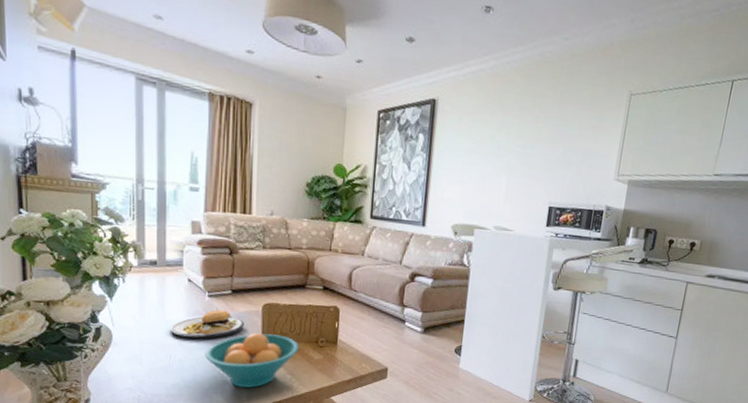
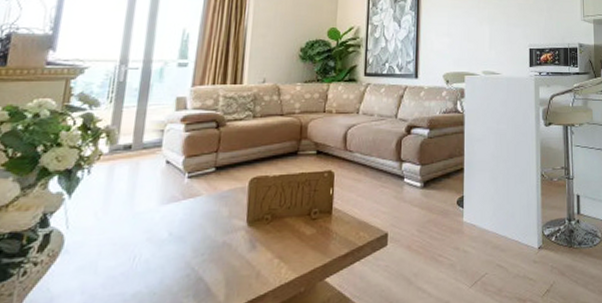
plate: present [171,307,244,341] -> none [138,189,227,233]
fruit bowl: present [205,333,299,388] -> none [177,212,289,284]

